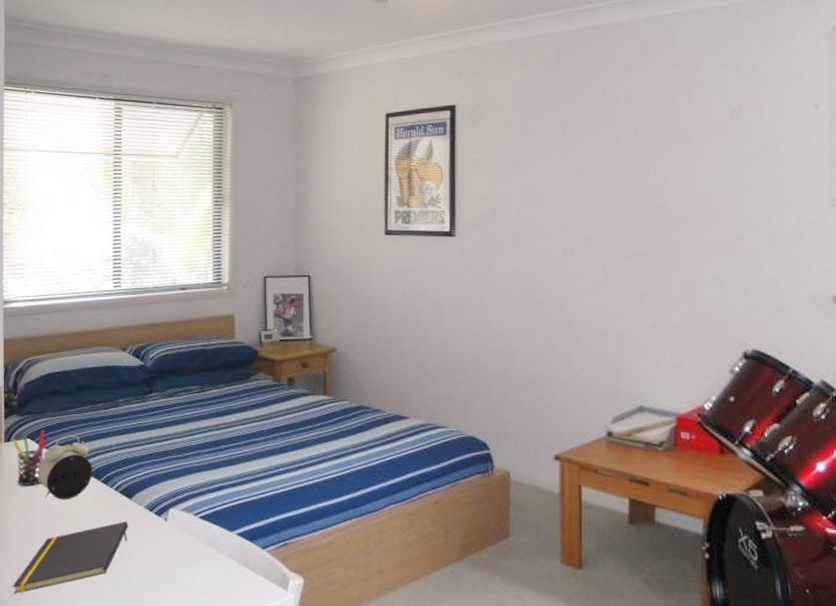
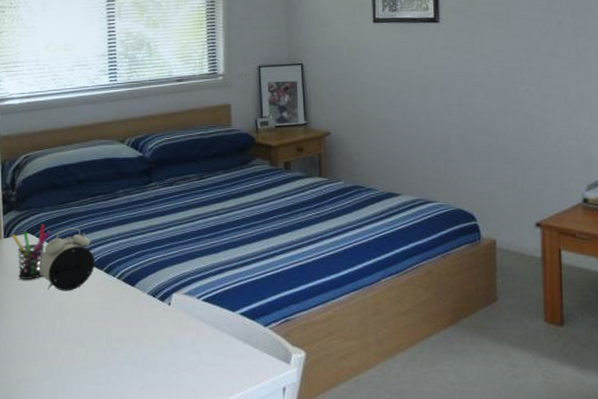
notepad: present [12,520,128,595] -> none [17,307,132,387]

